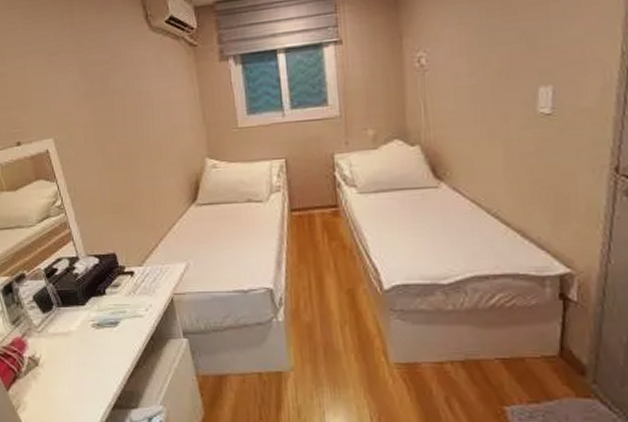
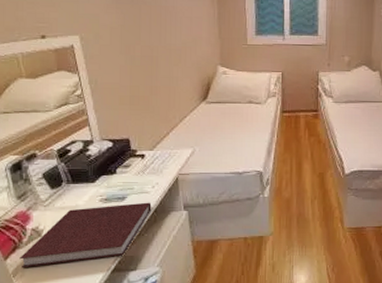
notebook: none [20,328,148,401] -> present [19,202,152,269]

